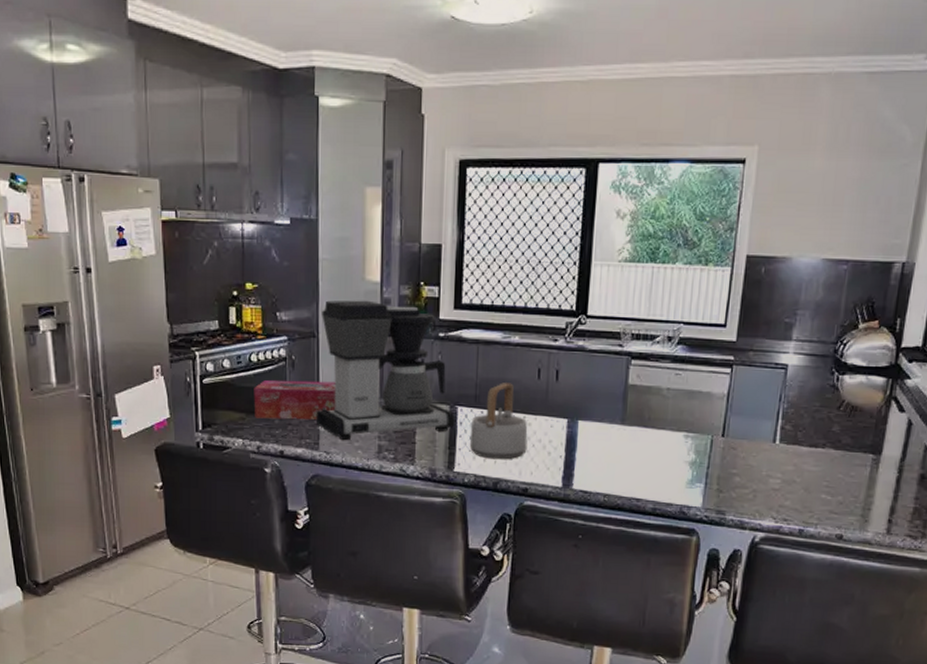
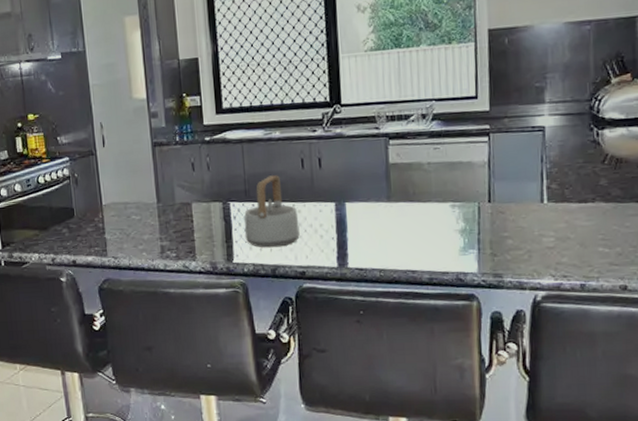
tissue box: present [254,380,336,420] -> none [44,193,119,234]
coffee maker: present [316,300,455,441] -> none [97,116,229,246]

